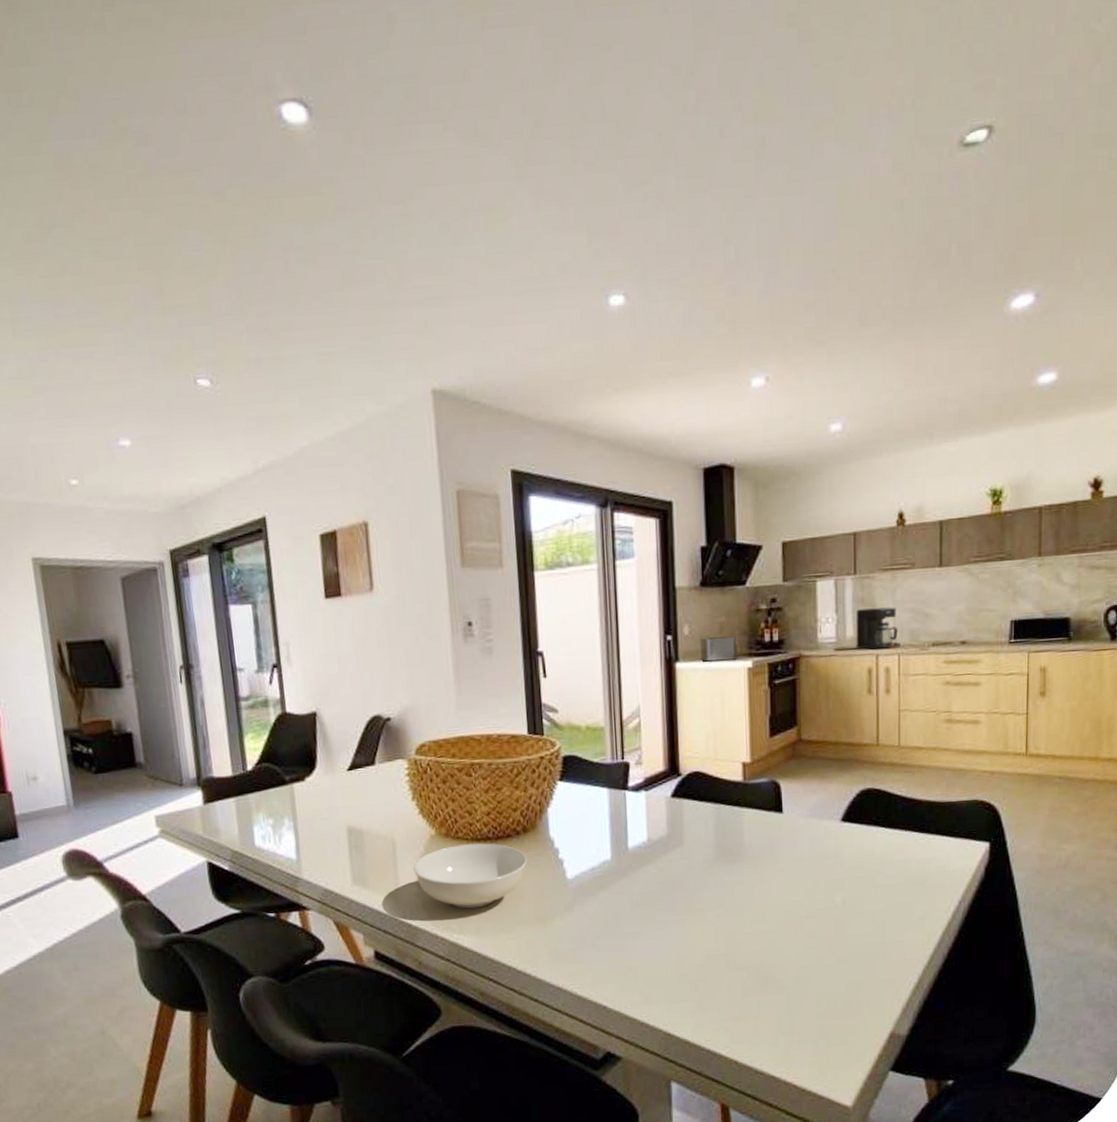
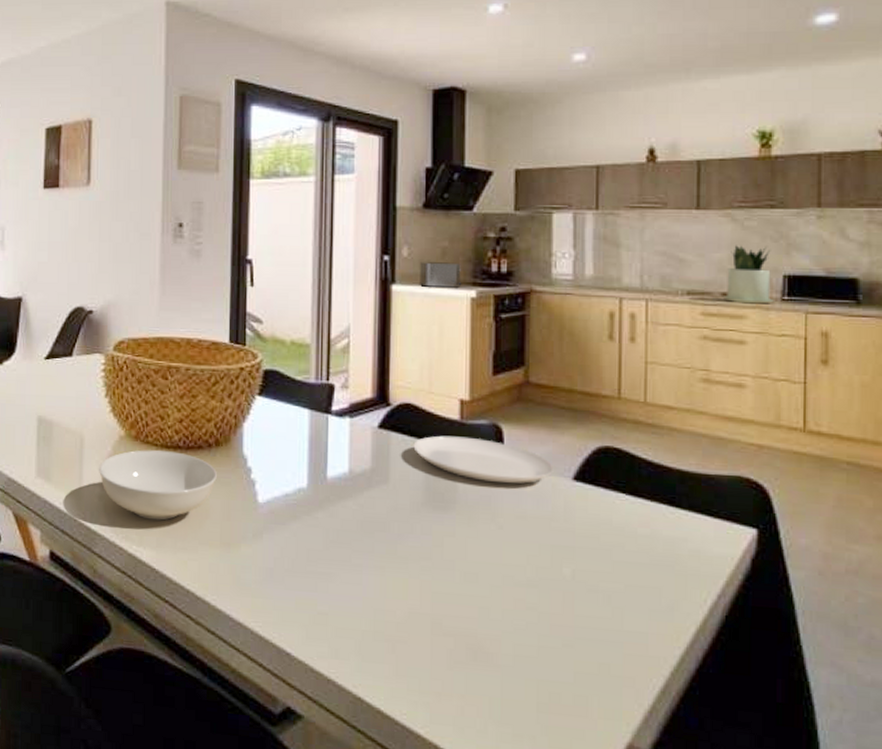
plate: none [703,795,825,833] -> present [413,435,554,484]
coffee maker: present [856,607,901,650] -> none [596,247,649,293]
planter: none [961,595,1003,649] -> present [722,245,774,304]

